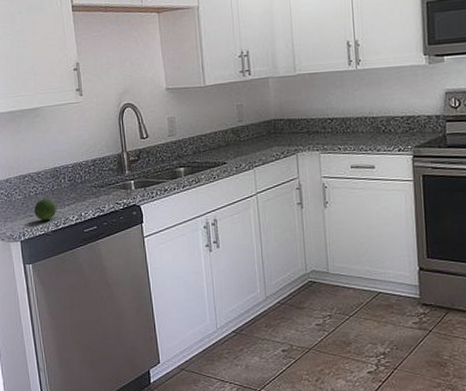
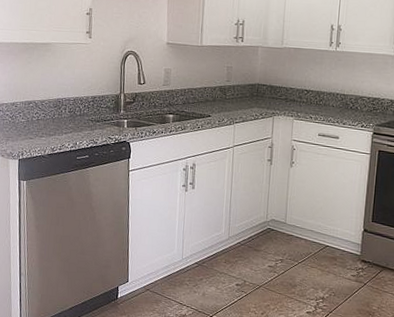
fruit: present [34,199,57,221] -> none [34,125,55,145]

